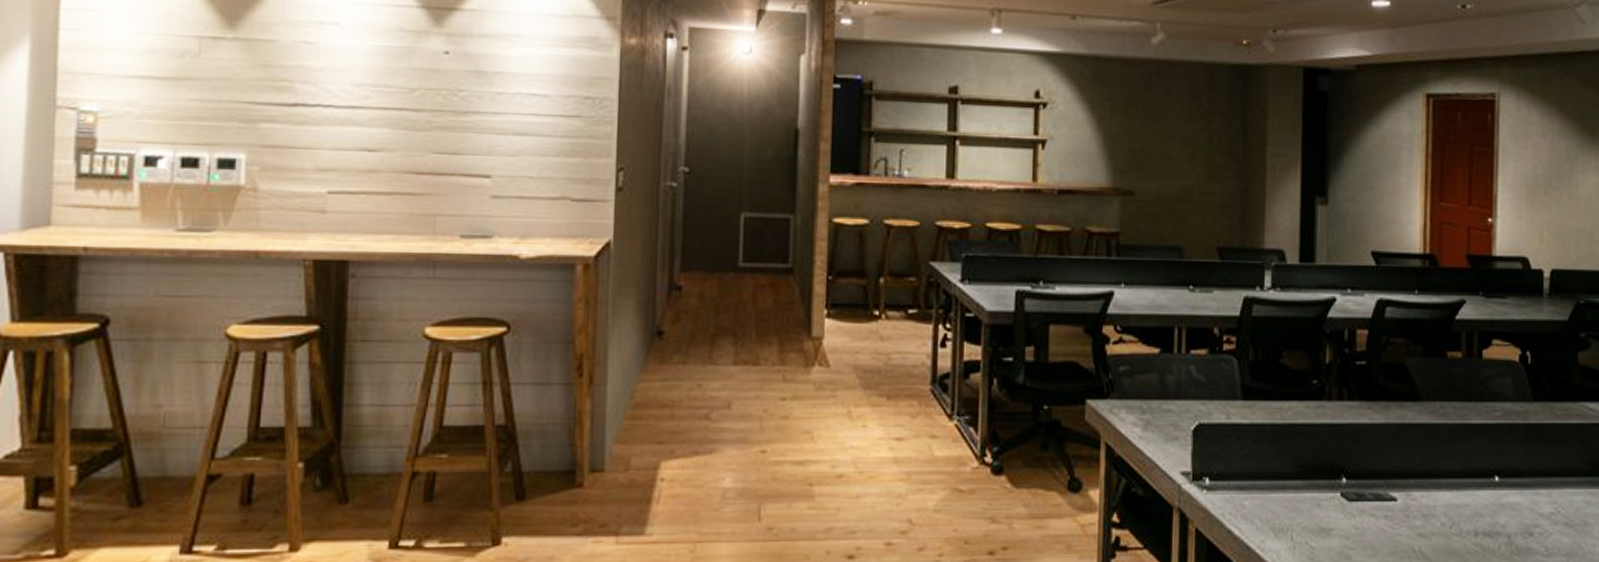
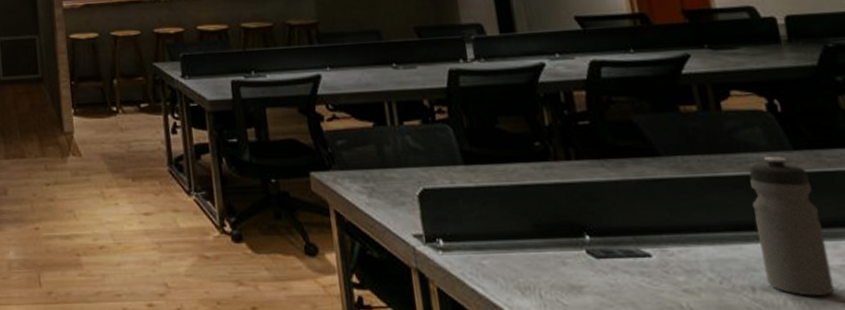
water bottle: none [1489,406,1543,541] -> present [748,155,835,296]

